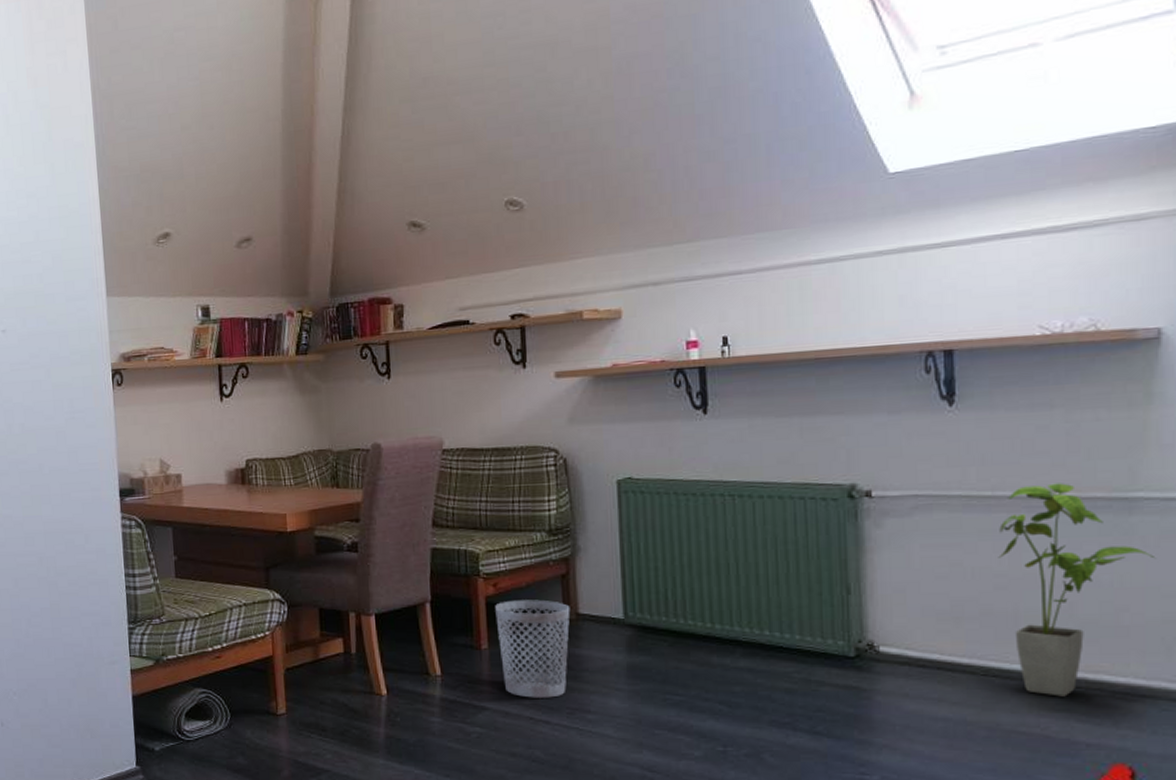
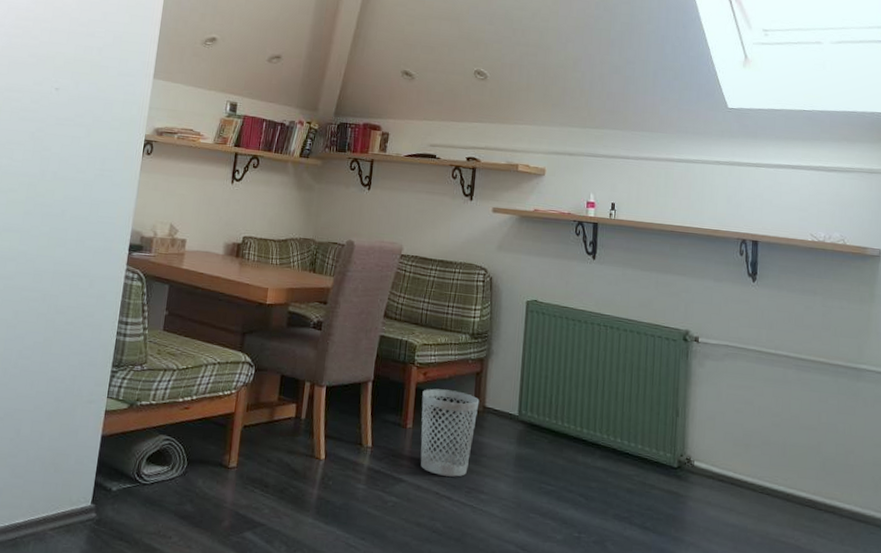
house plant: present [998,483,1156,697] -> none [776,349,872,516]

